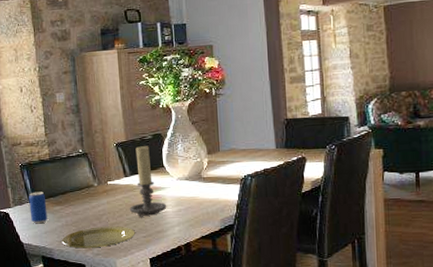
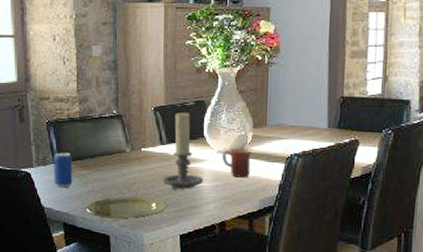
mug: none [182,174,209,201] -> present [222,148,252,178]

